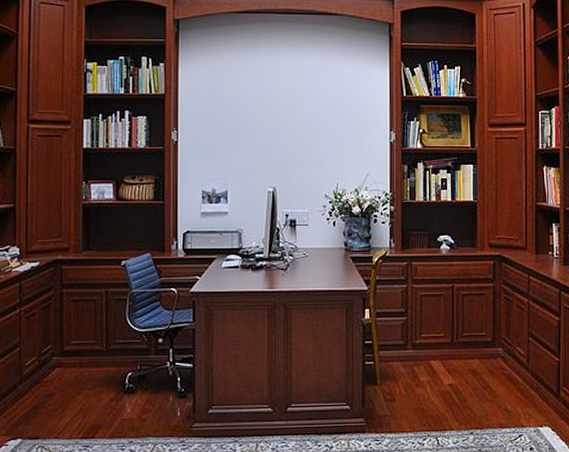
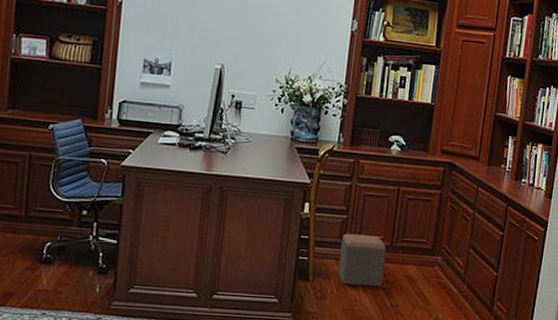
footstool: none [403,333,449,385] -> present [338,233,387,287]

